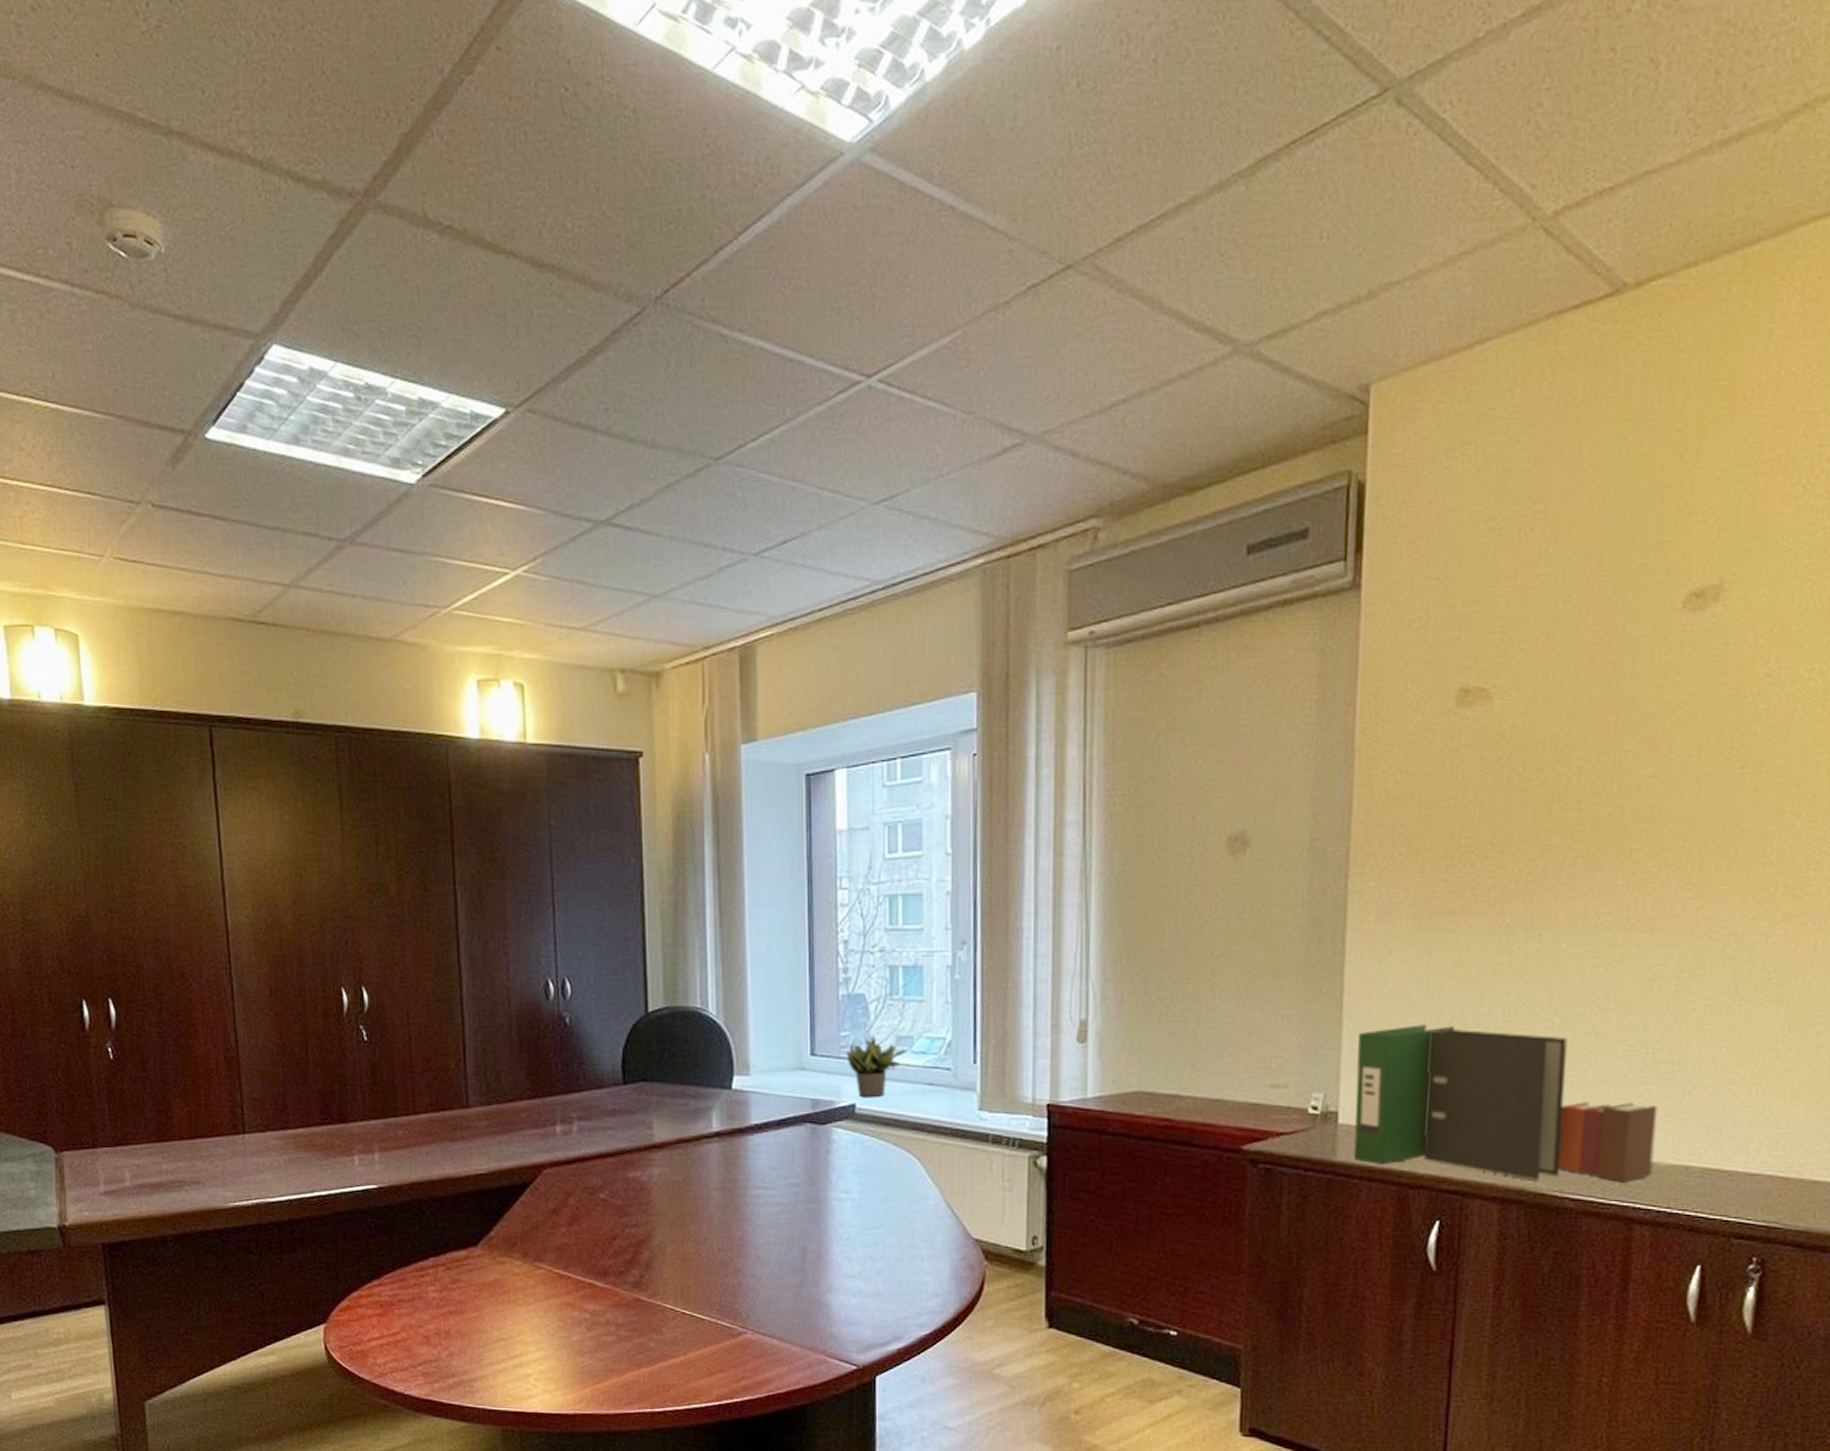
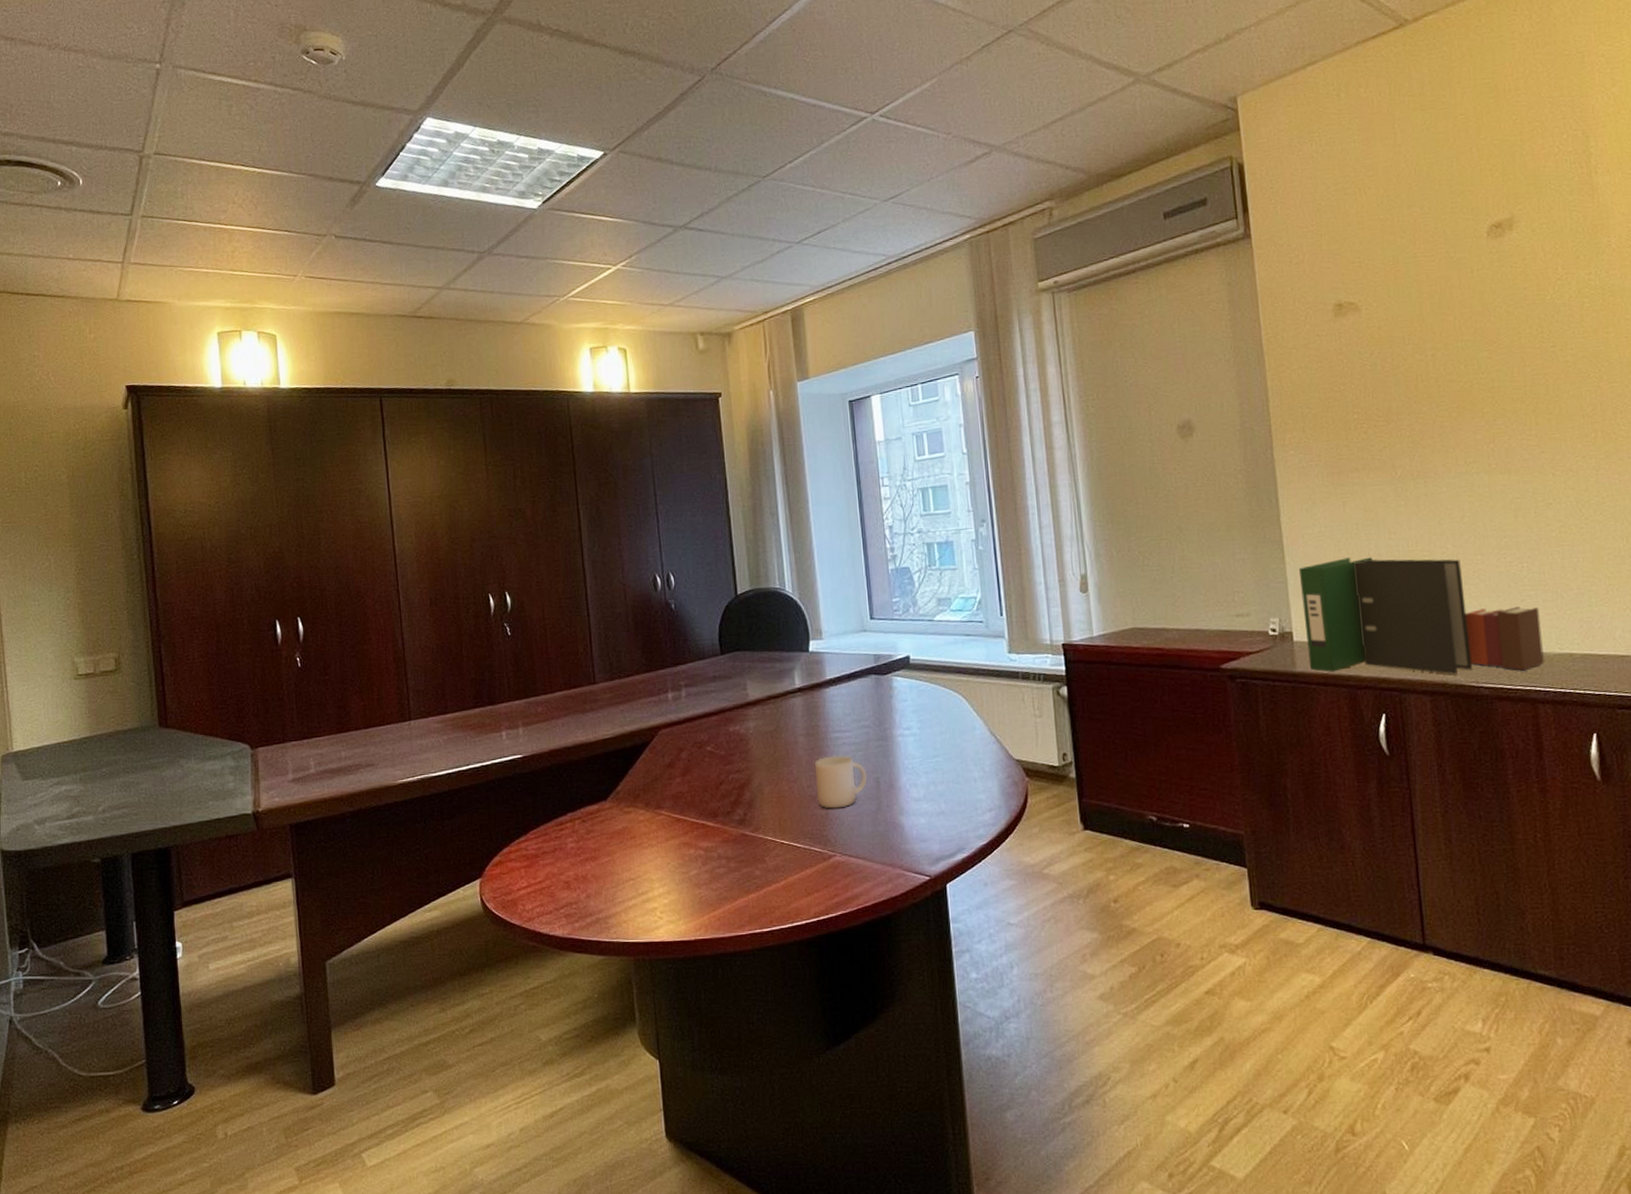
mug: none [728,1216,792,1279] -> present [814,755,868,809]
potted plant: present [846,1034,909,1098] -> none [898,598,949,650]

